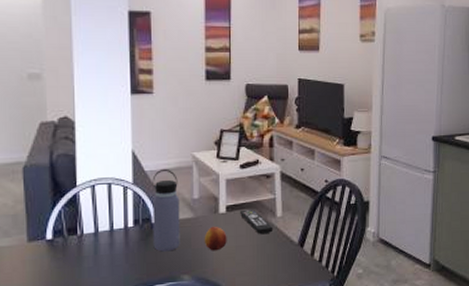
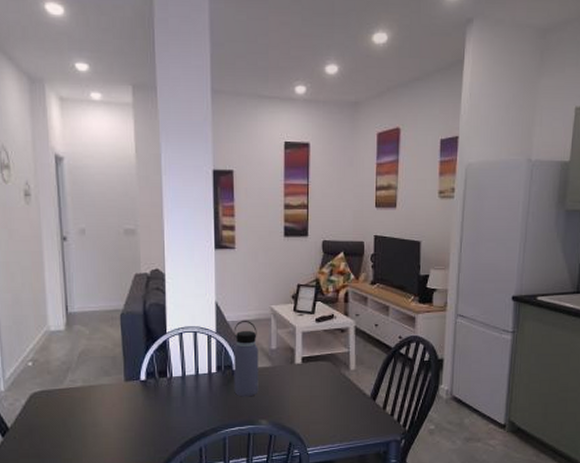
fruit: present [204,226,227,251] -> none [280,375,302,399]
remote control: present [240,209,273,235] -> none [315,361,347,386]

